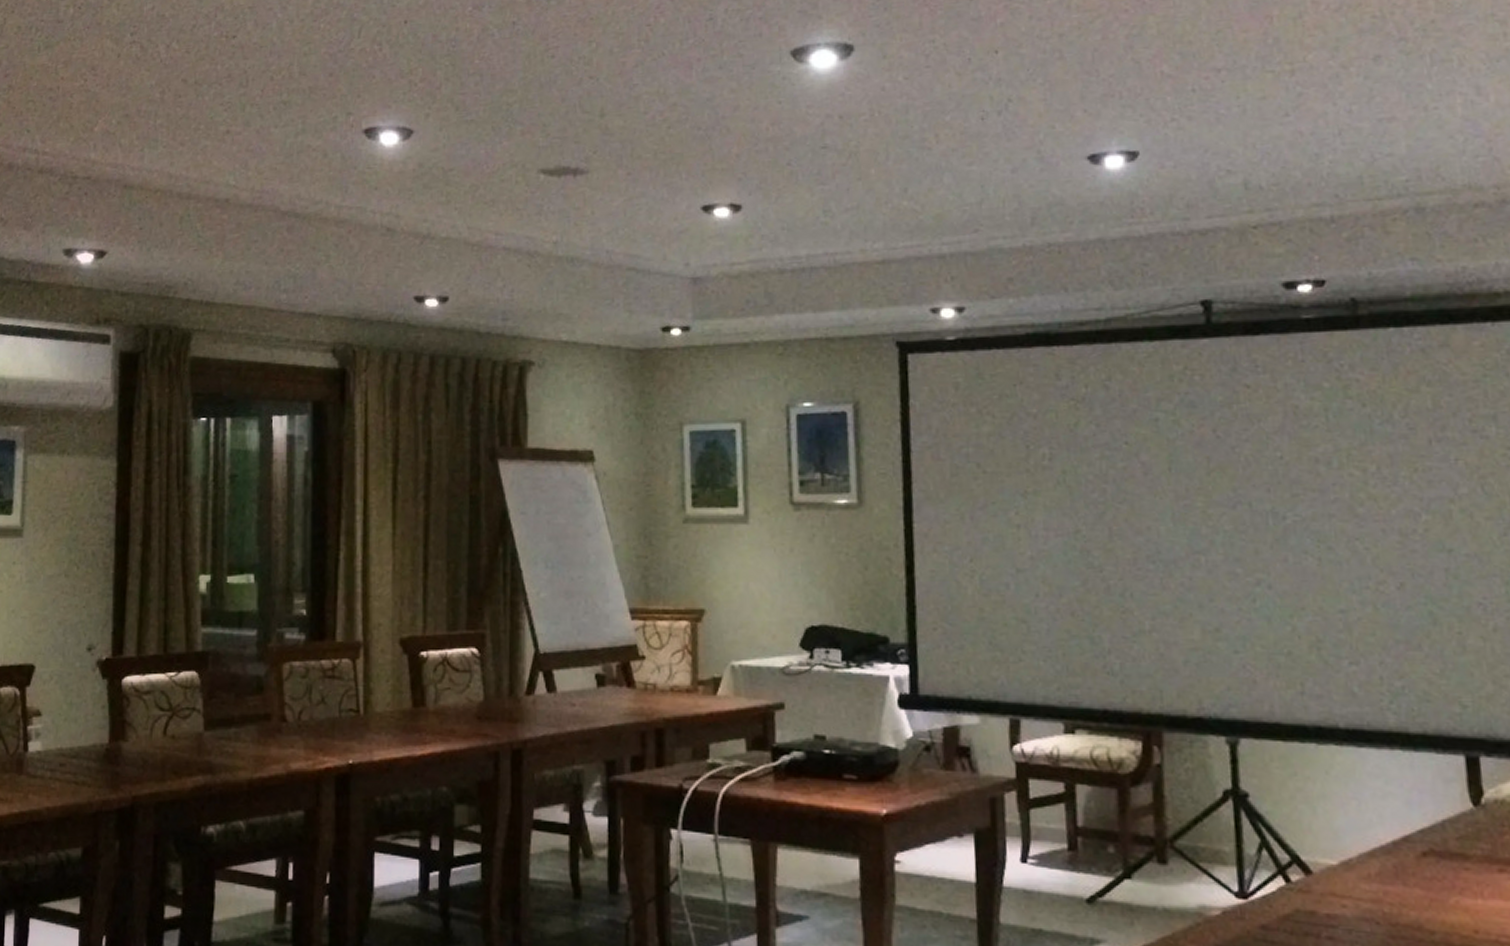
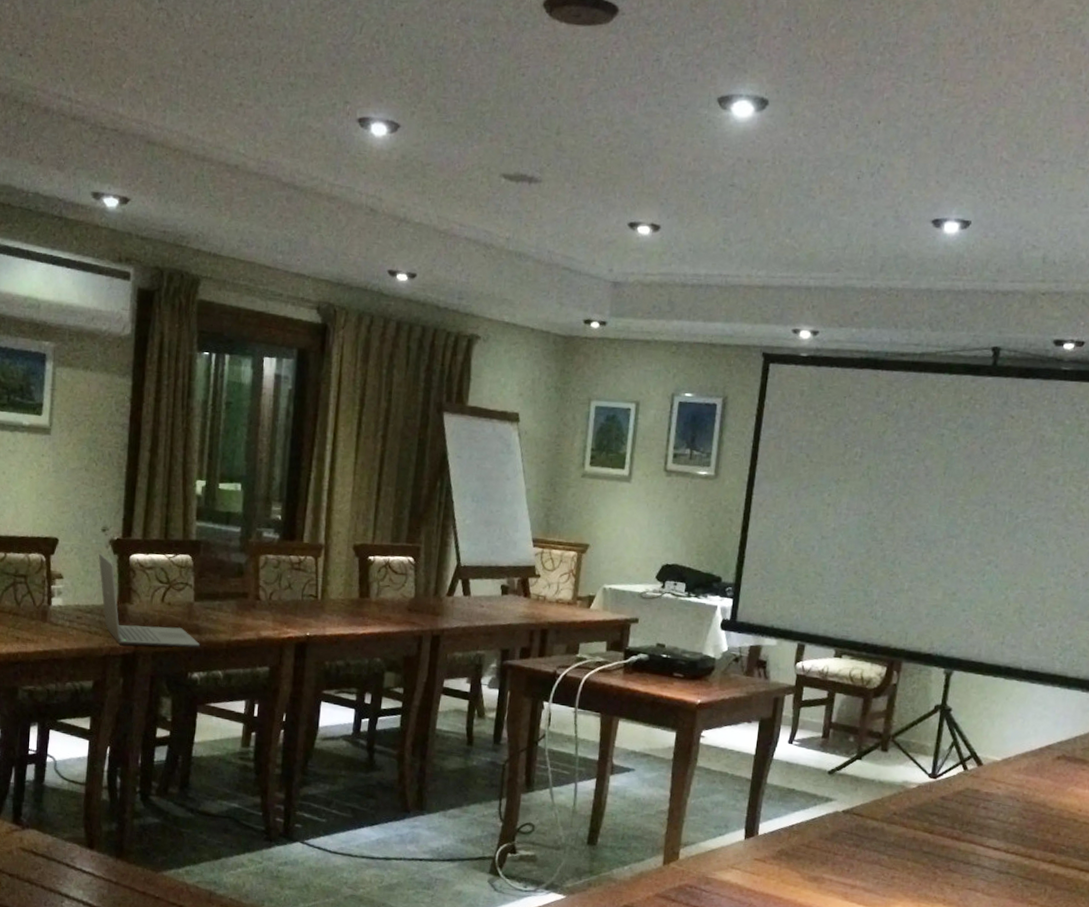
laptop: none [83,679,215,797] -> present [98,553,201,648]

